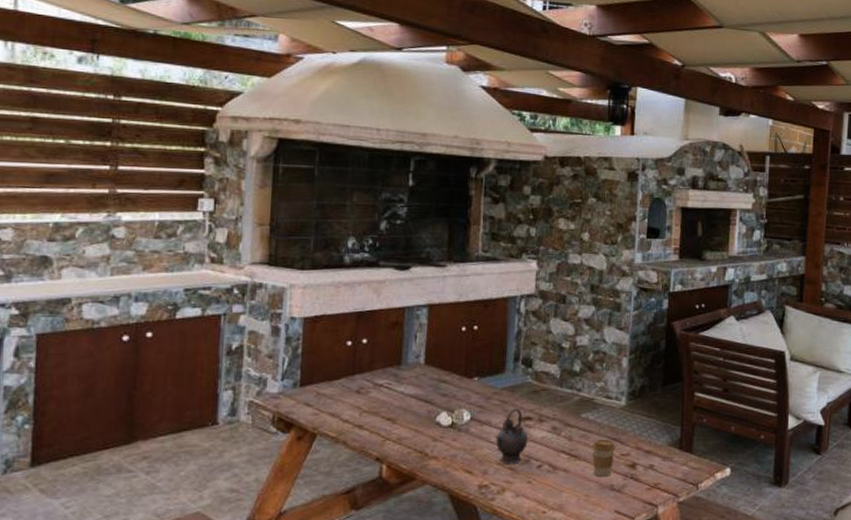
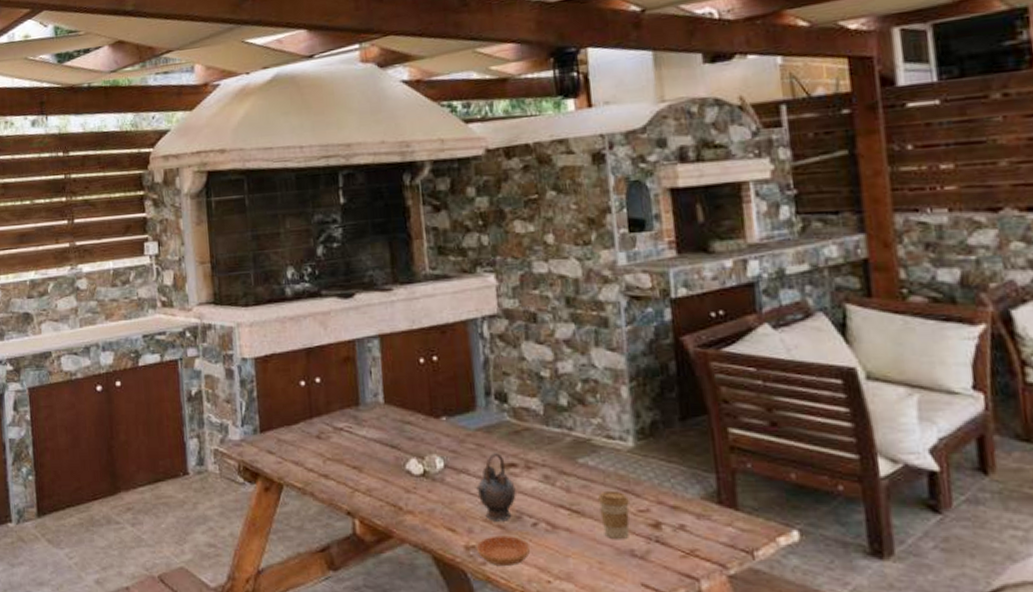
saucer: none [488,476,534,500] -> present [476,535,531,566]

